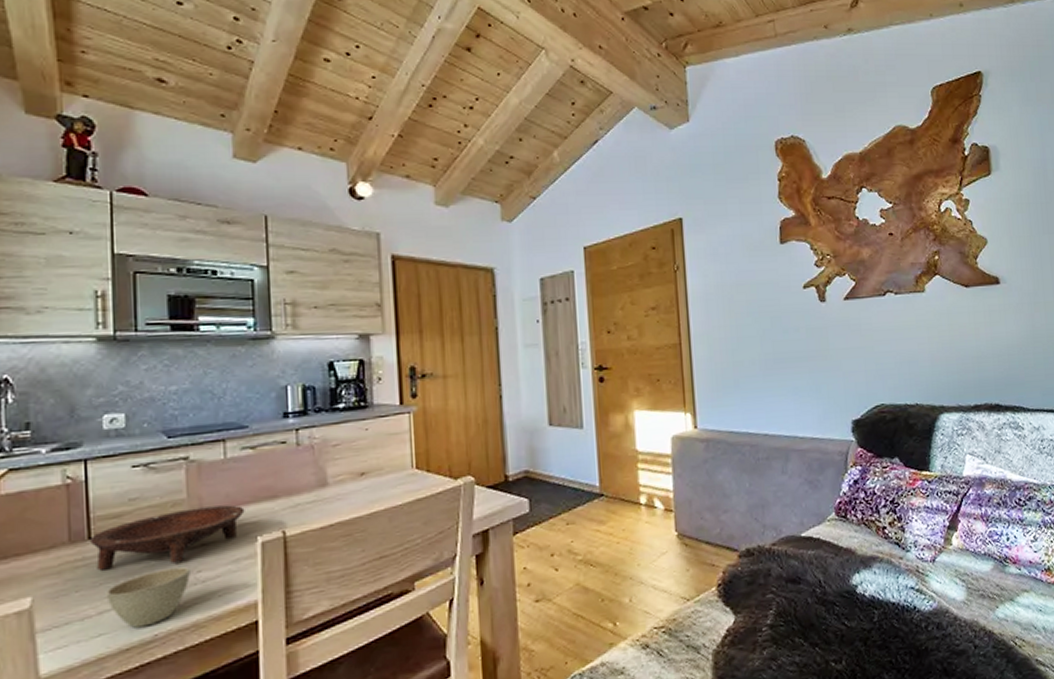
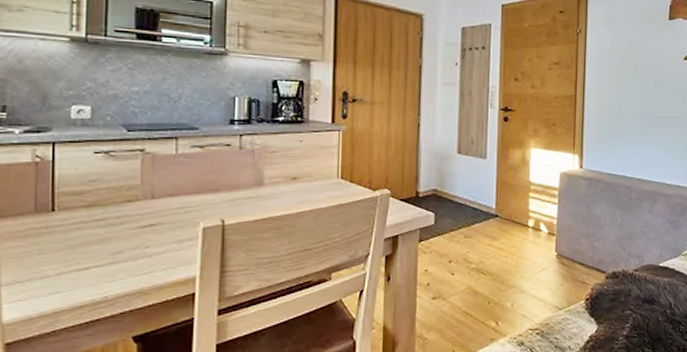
bowl: present [89,505,245,571] -> none [53,193,191,238]
cup: present [106,566,190,628] -> none [64,241,139,289]

